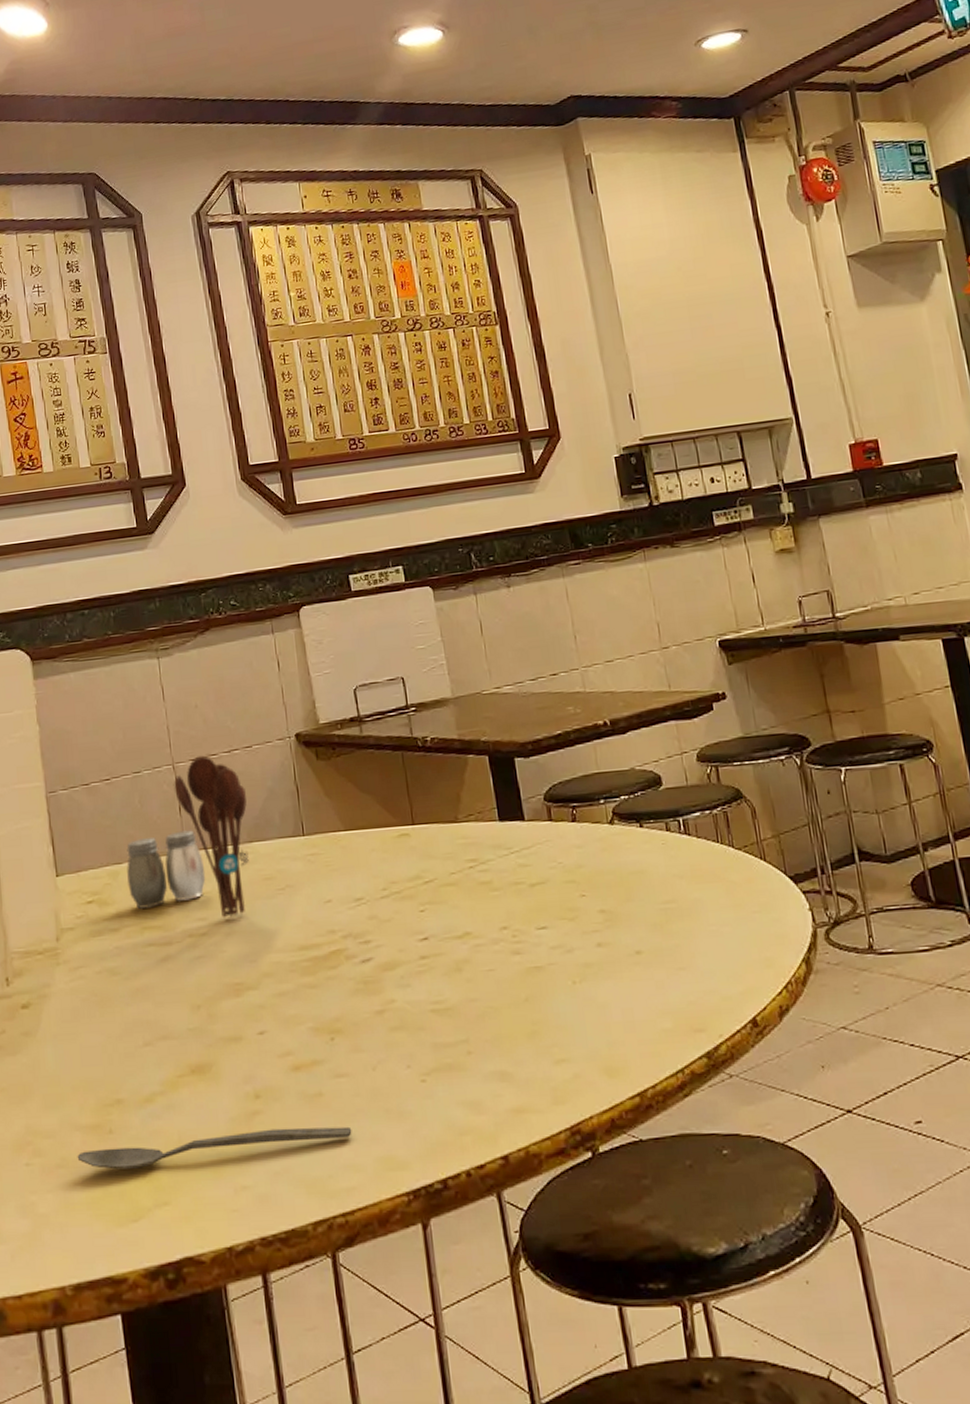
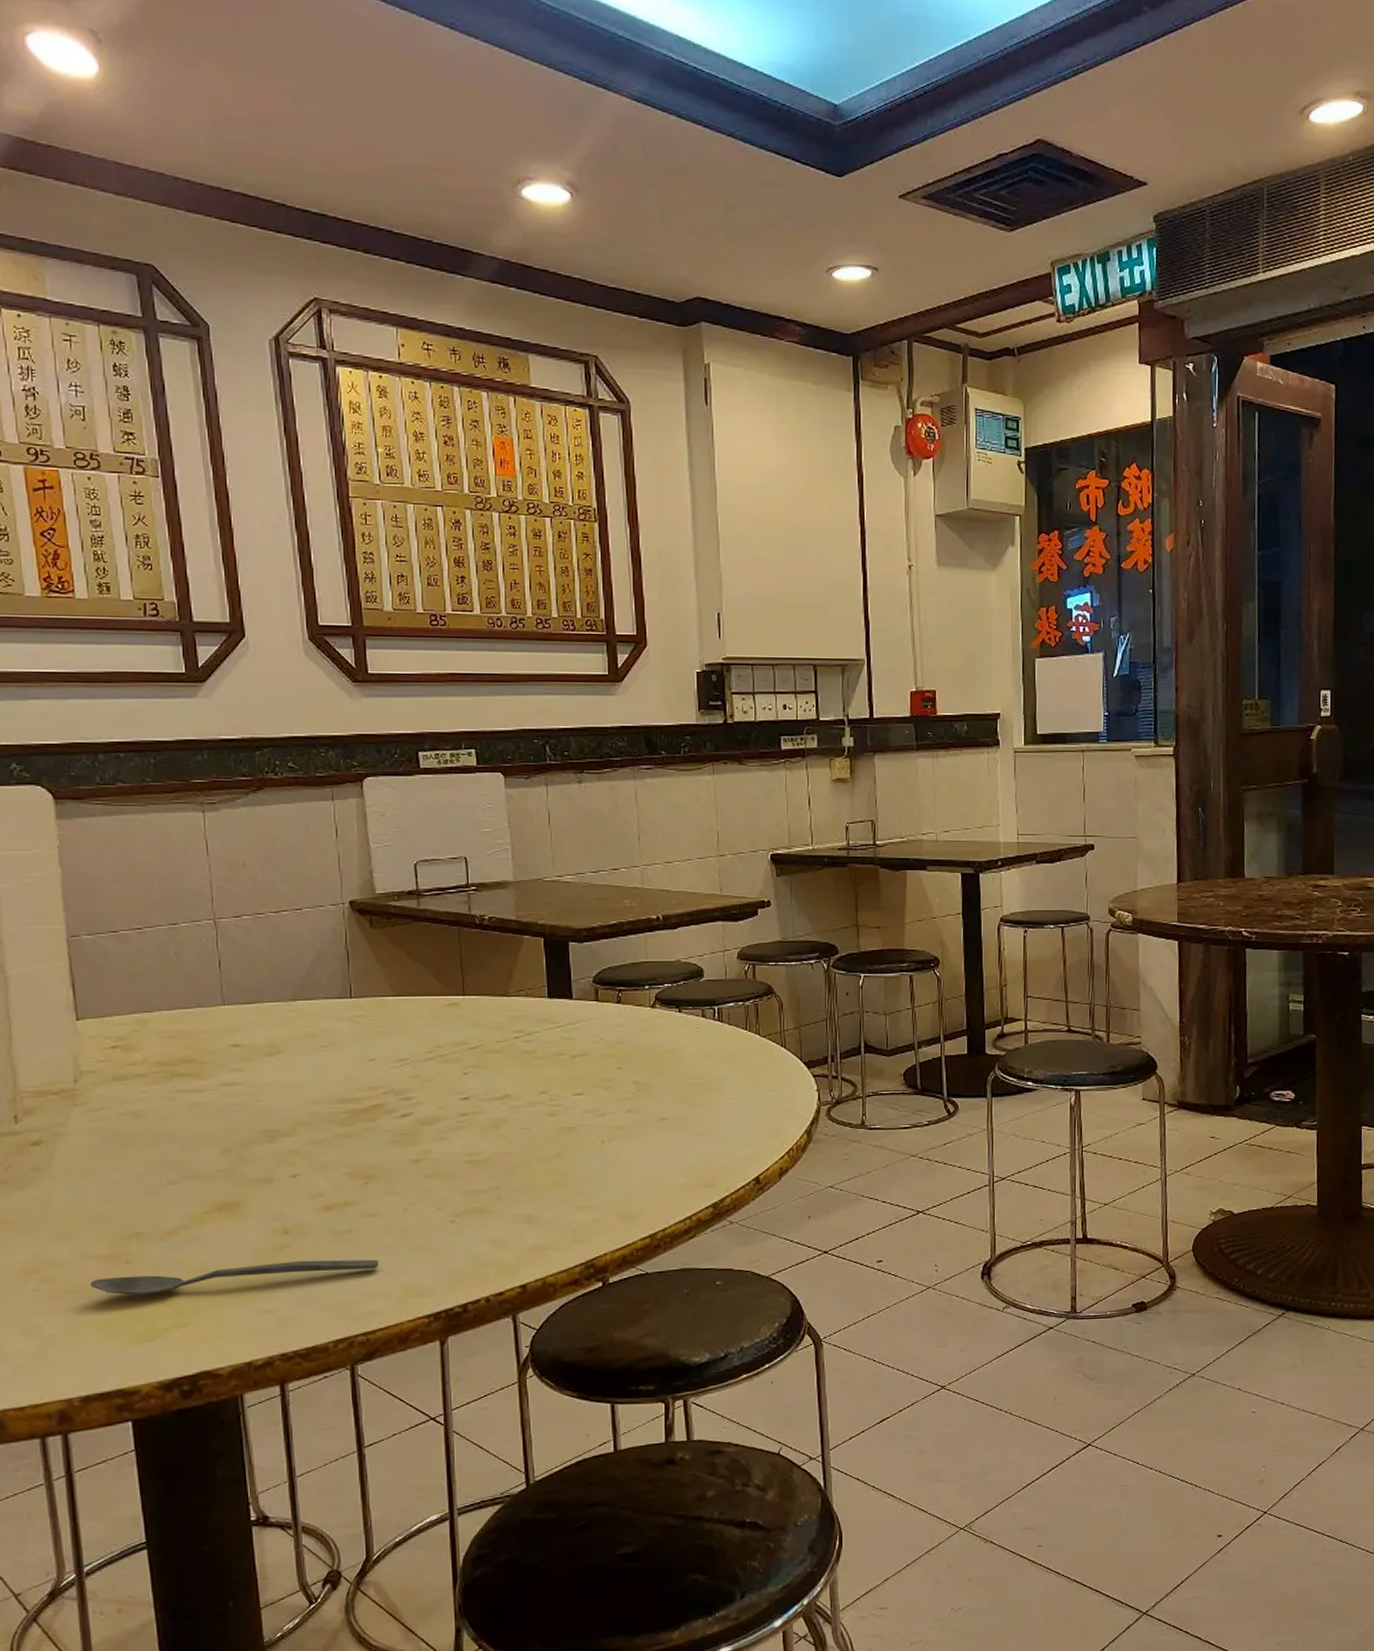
salt and pepper shaker: present [126,830,206,909] -> none [157,985,244,1056]
utensil holder: present [174,755,249,918] -> none [215,913,293,1070]

